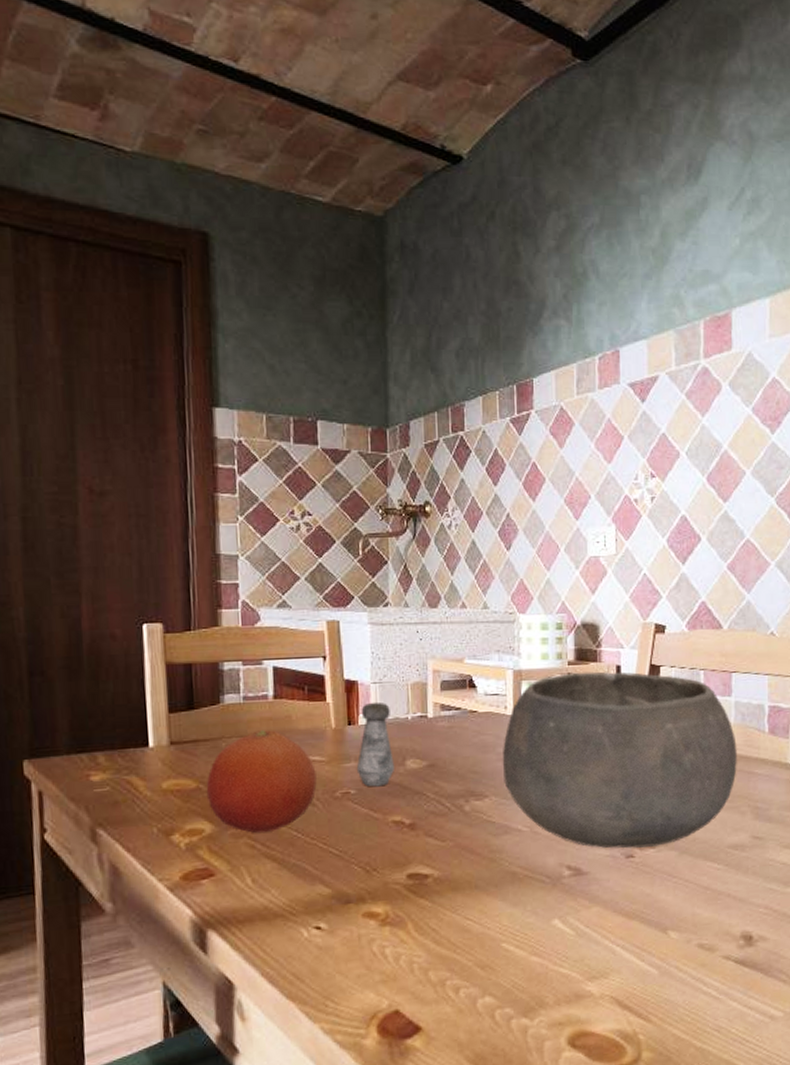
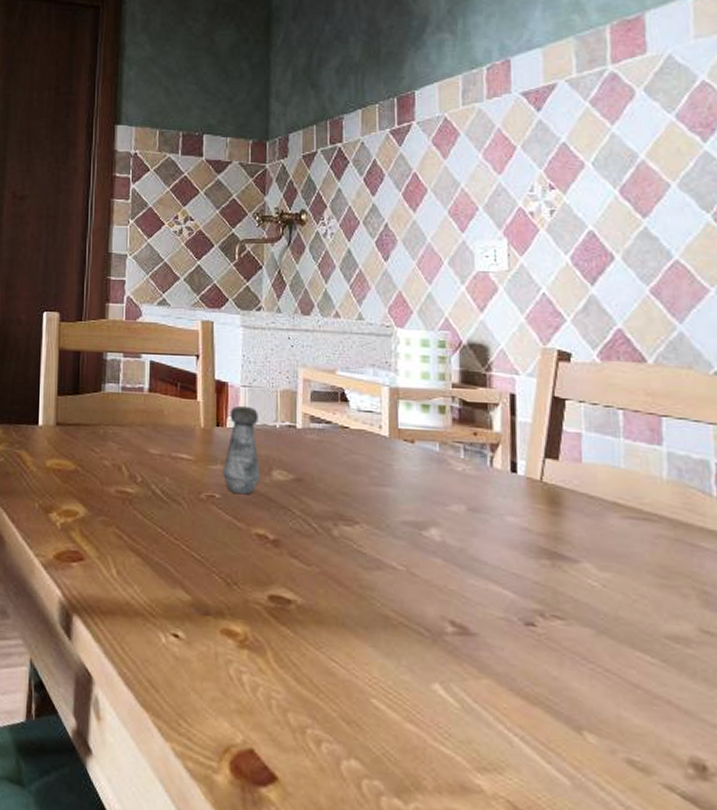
fruit: present [206,730,317,833] -> none [83,421,183,525]
bowl: present [502,671,737,849] -> none [375,396,674,618]

